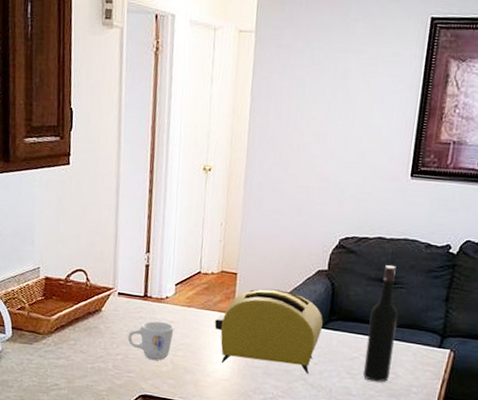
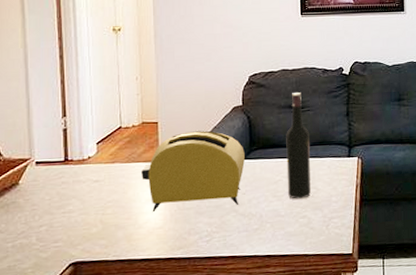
mug: present [127,321,174,361] -> none [51,182,100,224]

